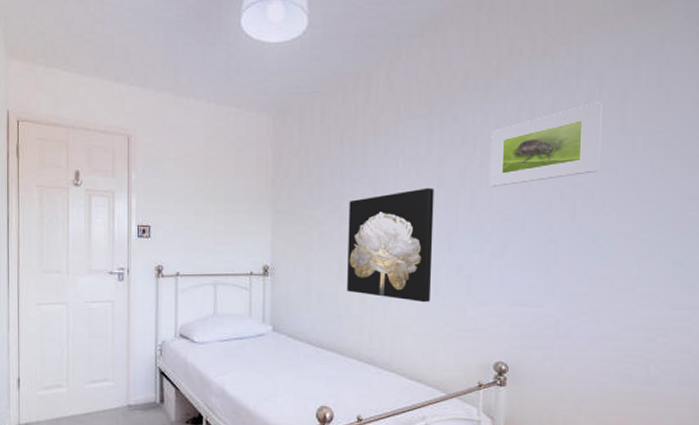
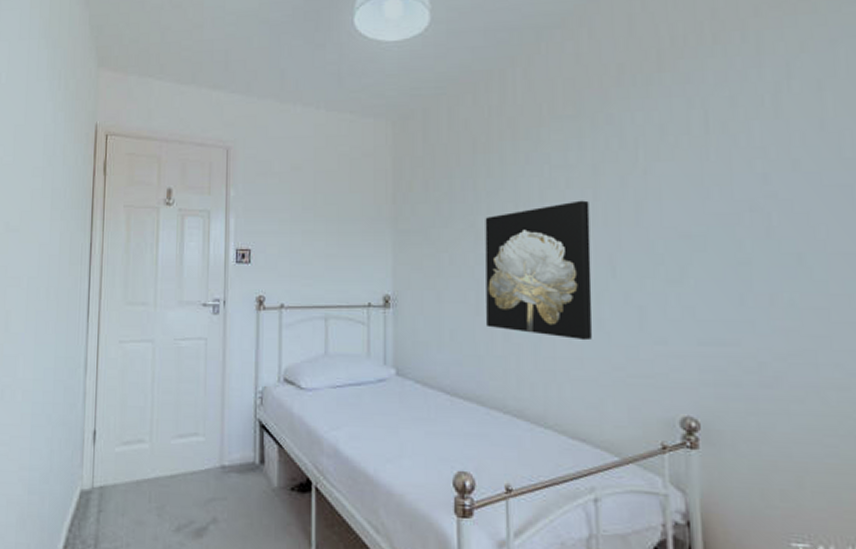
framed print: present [490,102,602,188] -> none [656,95,798,199]

